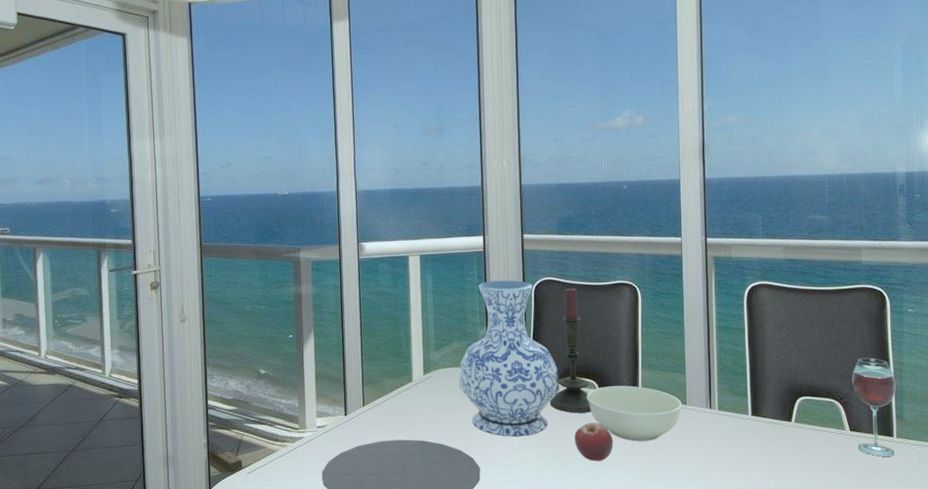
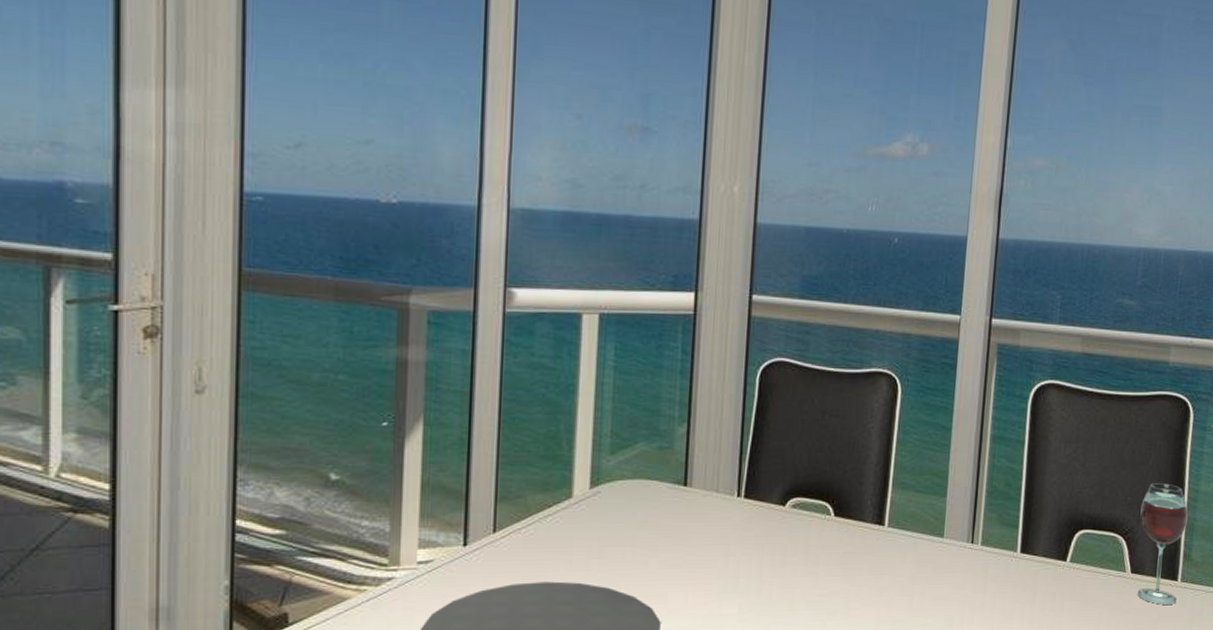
vase: present [459,280,559,437] -> none [640,357,782,579]
candle: present [549,285,591,413] -> none [766,371,822,547]
fruit: present [574,423,613,461] -> none [794,560,846,612]
bowl: present [586,385,683,441] -> none [815,511,939,585]

